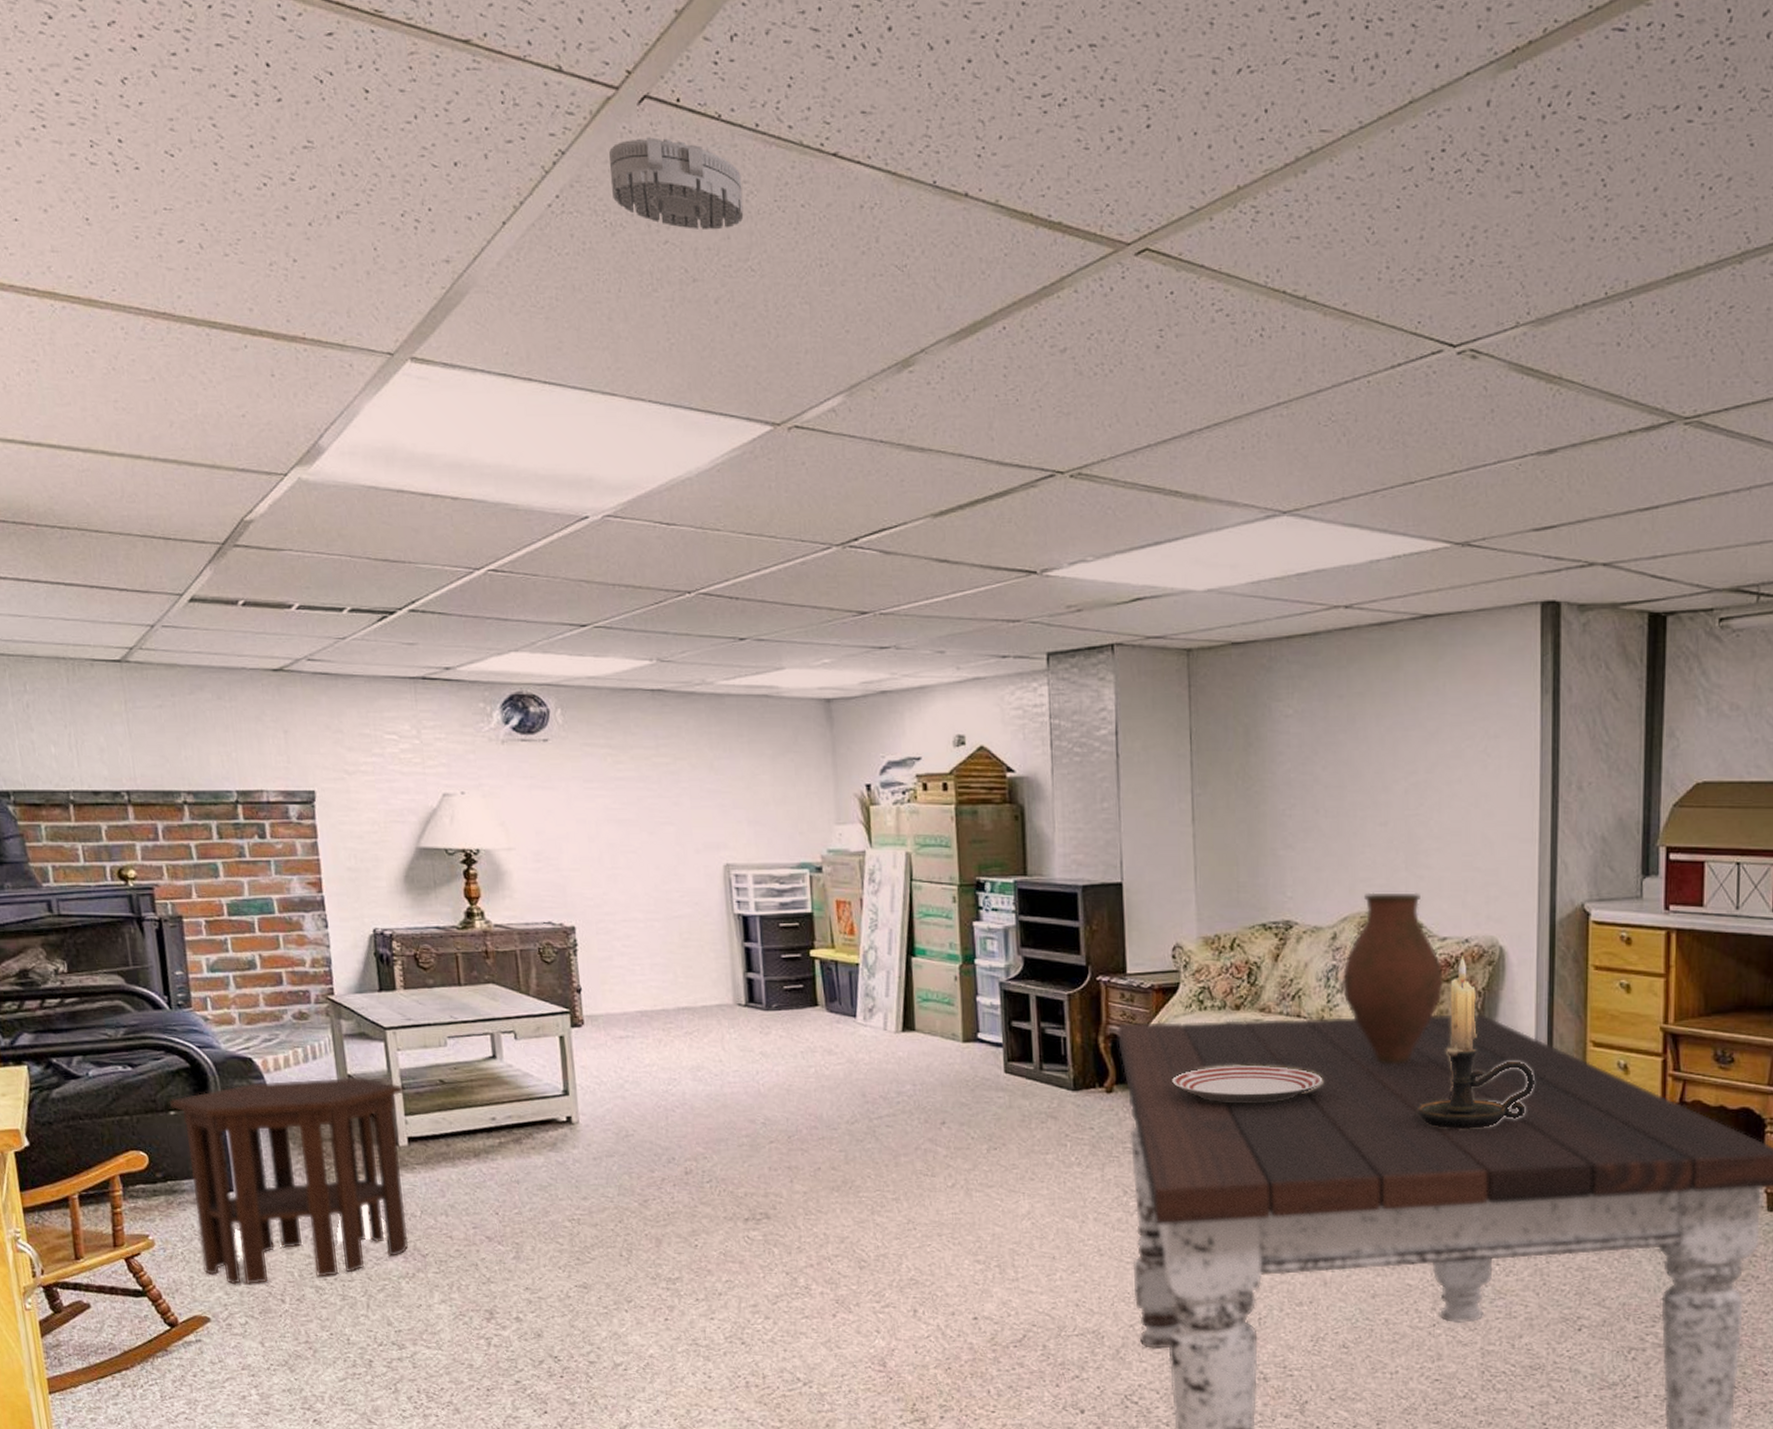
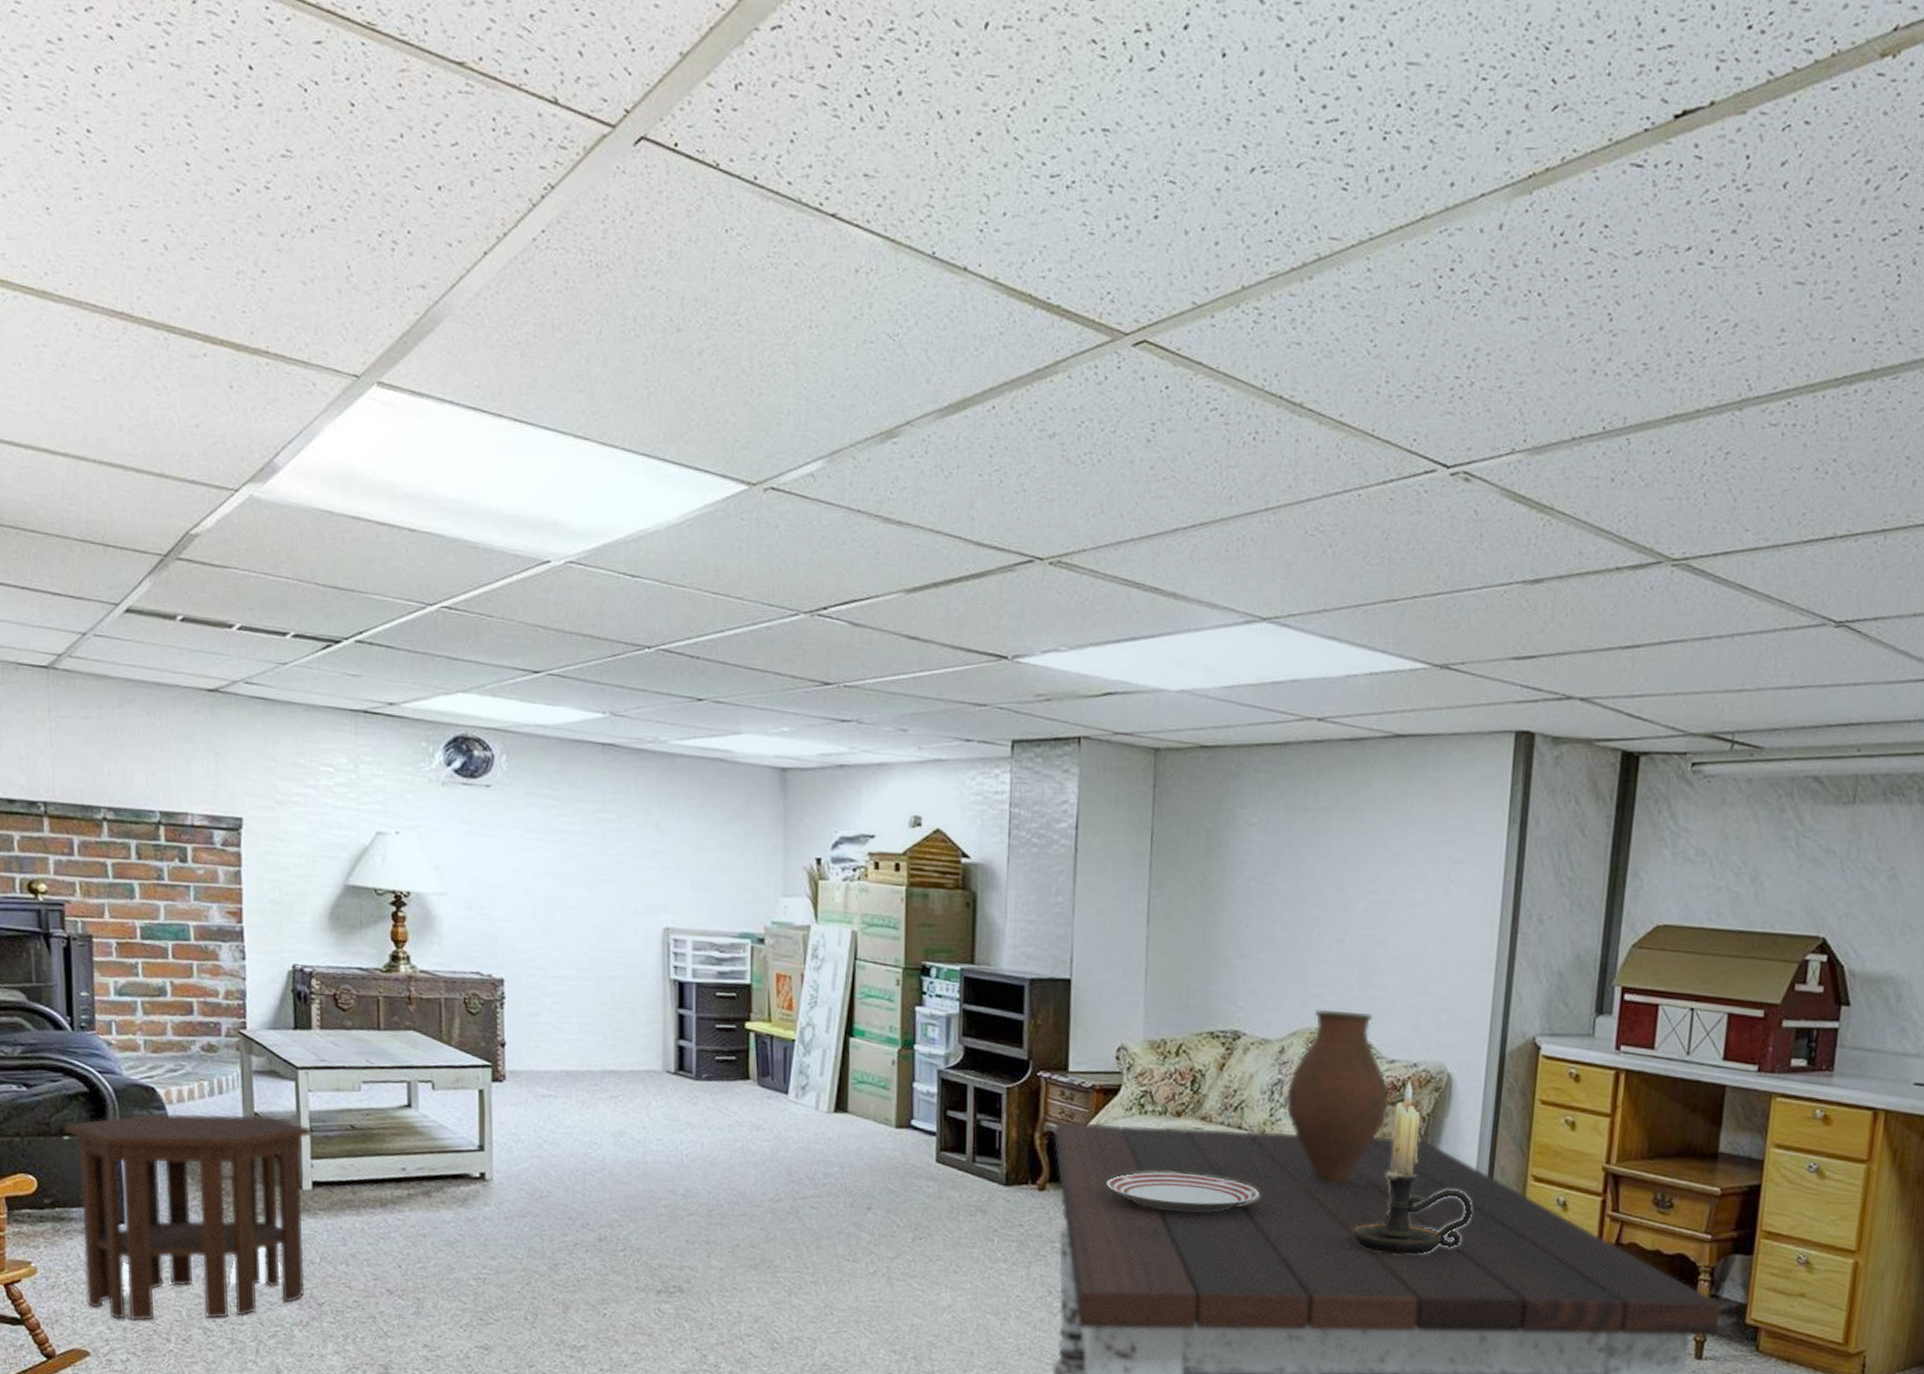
smoke detector: present [608,137,744,231] -> none [599,180,735,281]

